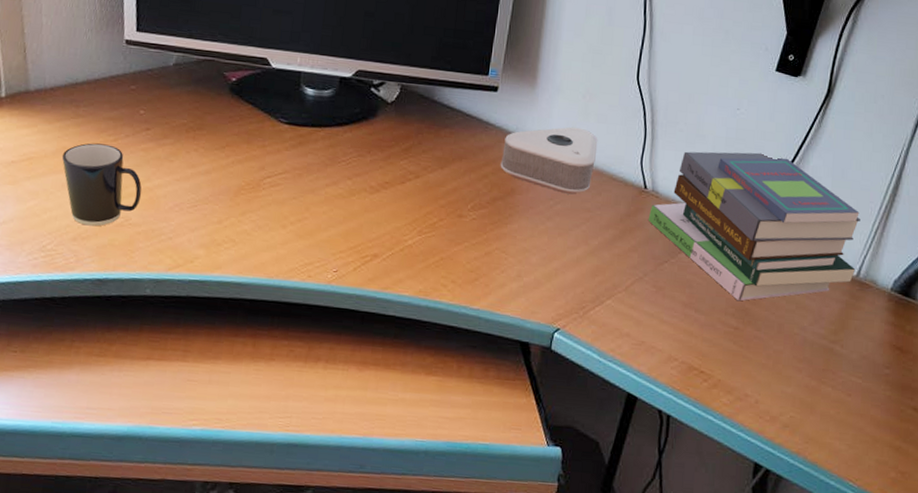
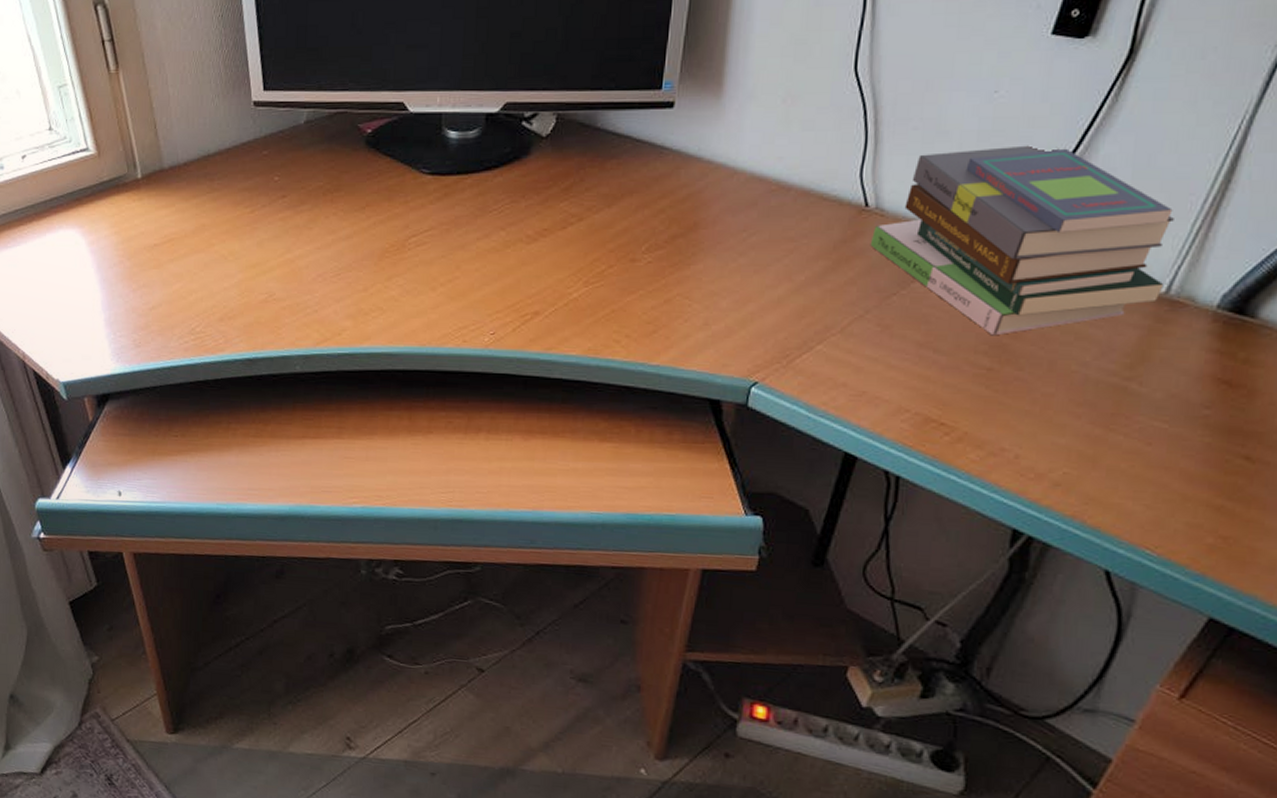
mug: present [61,143,142,227] -> none [201,217,284,305]
speaker: present [500,127,598,195] -> none [679,140,803,223]

